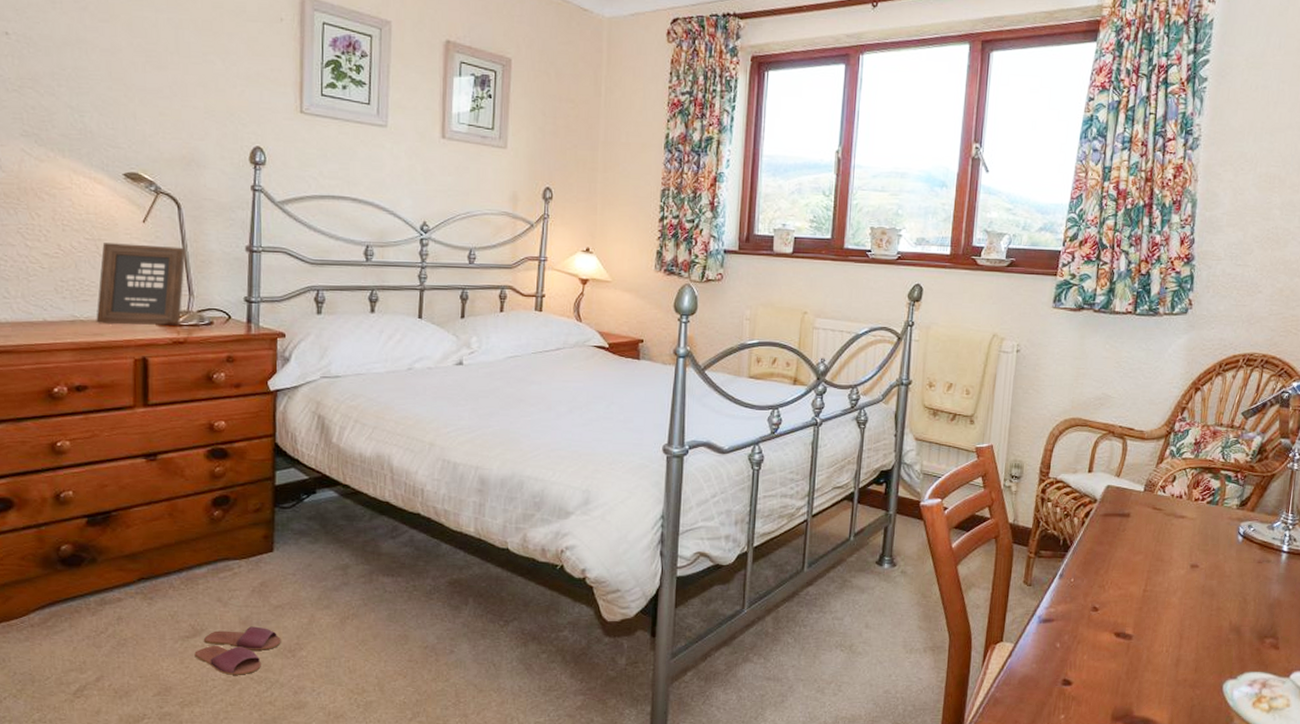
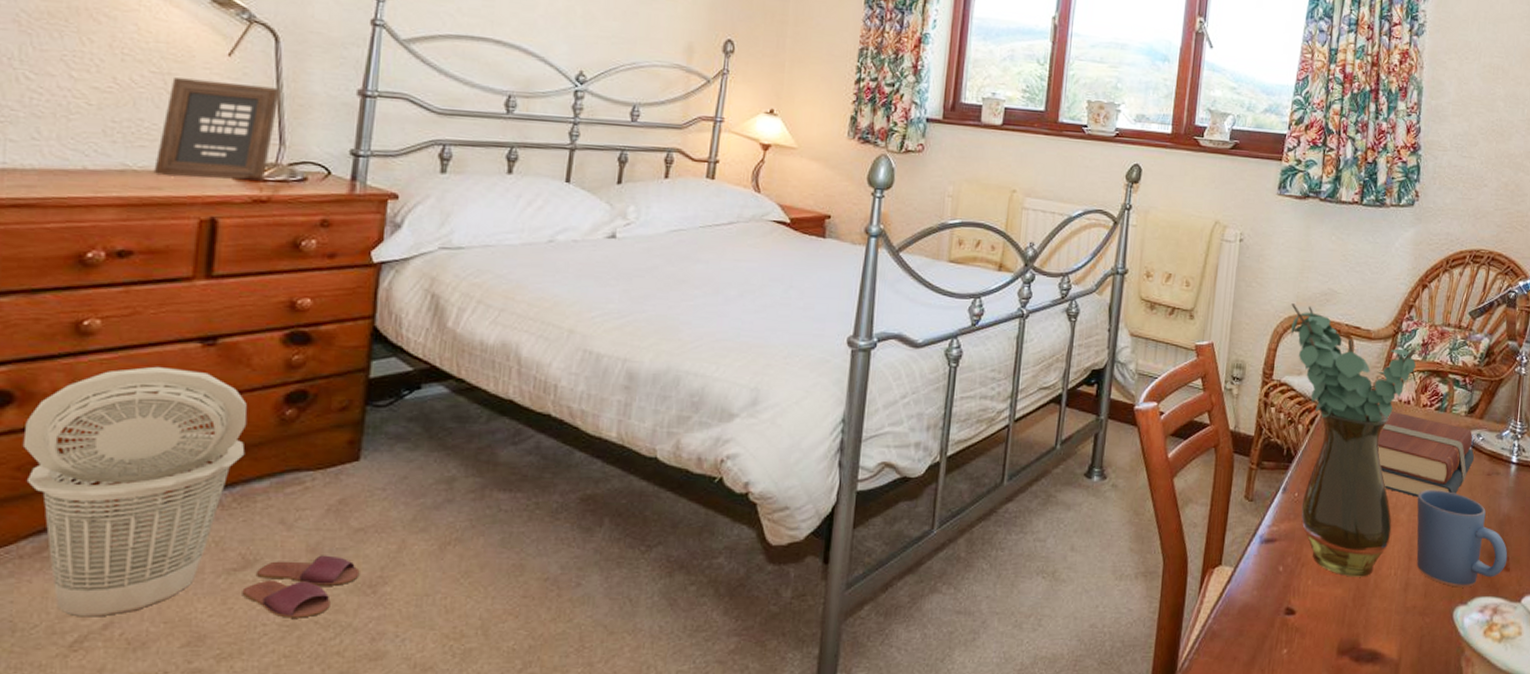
laundry basket: none [23,477,187,672] -> present [22,366,248,617]
vase: none [1066,408,1189,653] -> present [1291,303,1417,577]
books: none [1150,505,1246,583] -> present [1377,411,1475,497]
mug: none [1187,576,1278,664] -> present [1416,490,1508,588]

